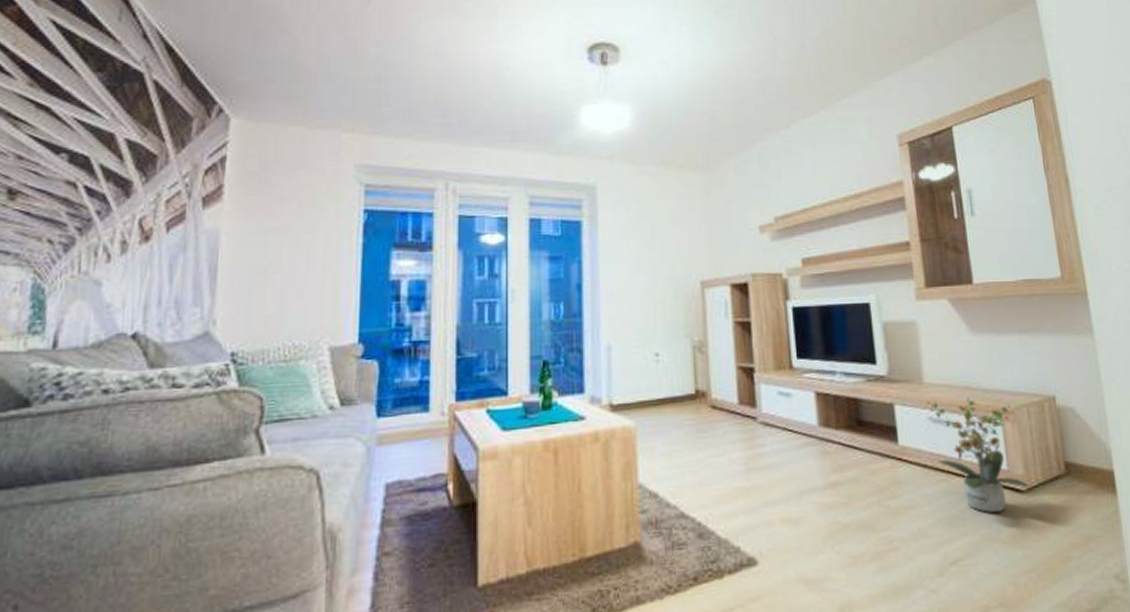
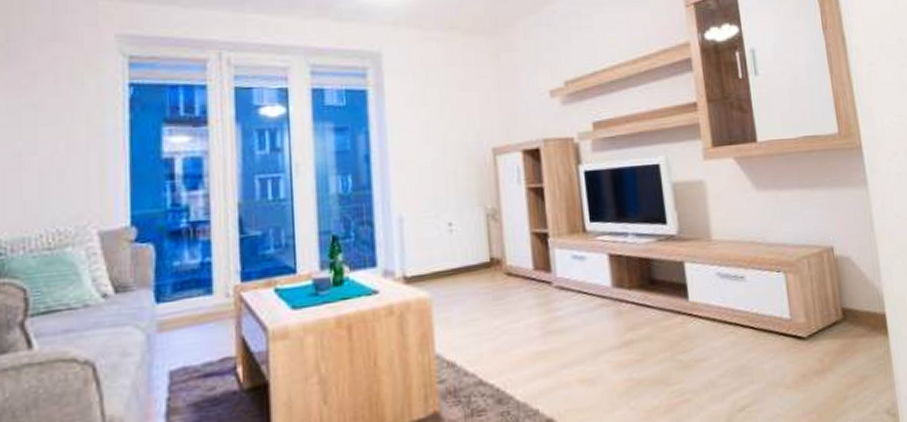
potted plant: present [926,398,1029,513] -> none [715,252,810,360]

